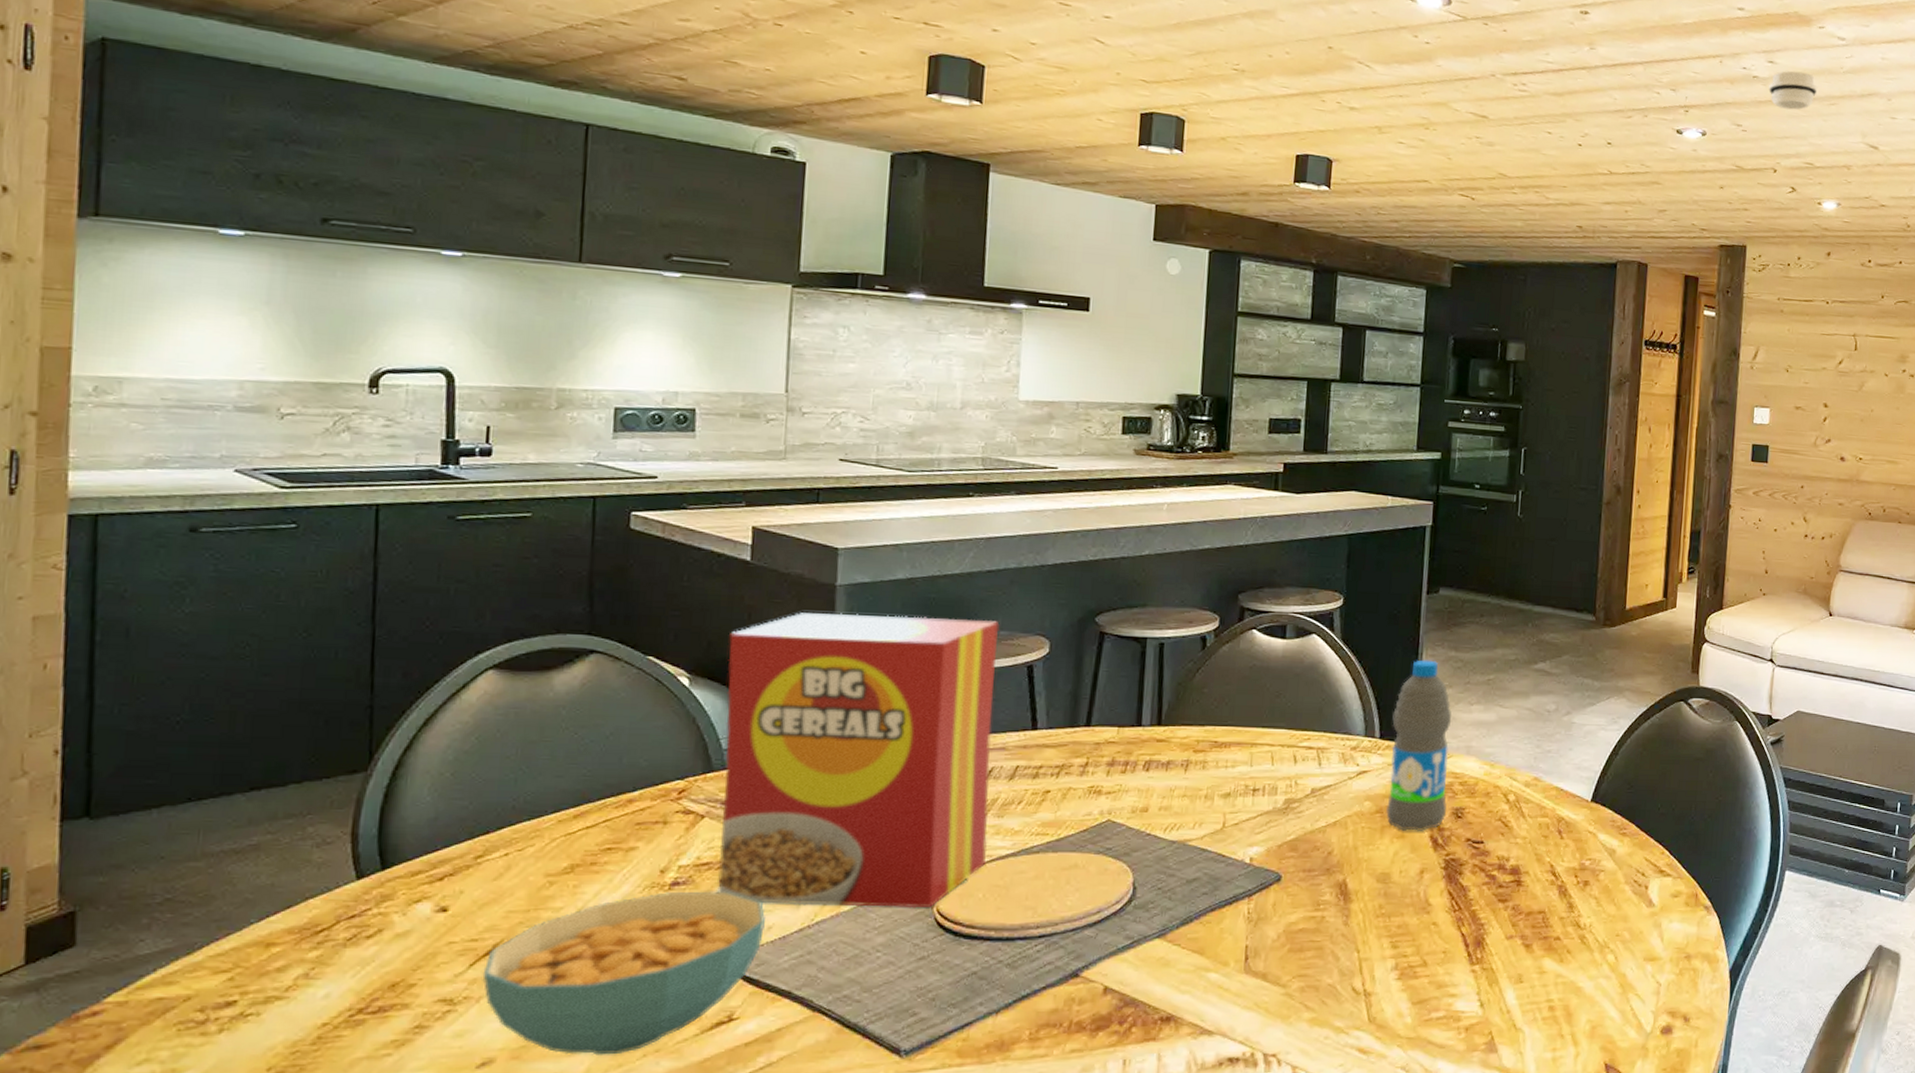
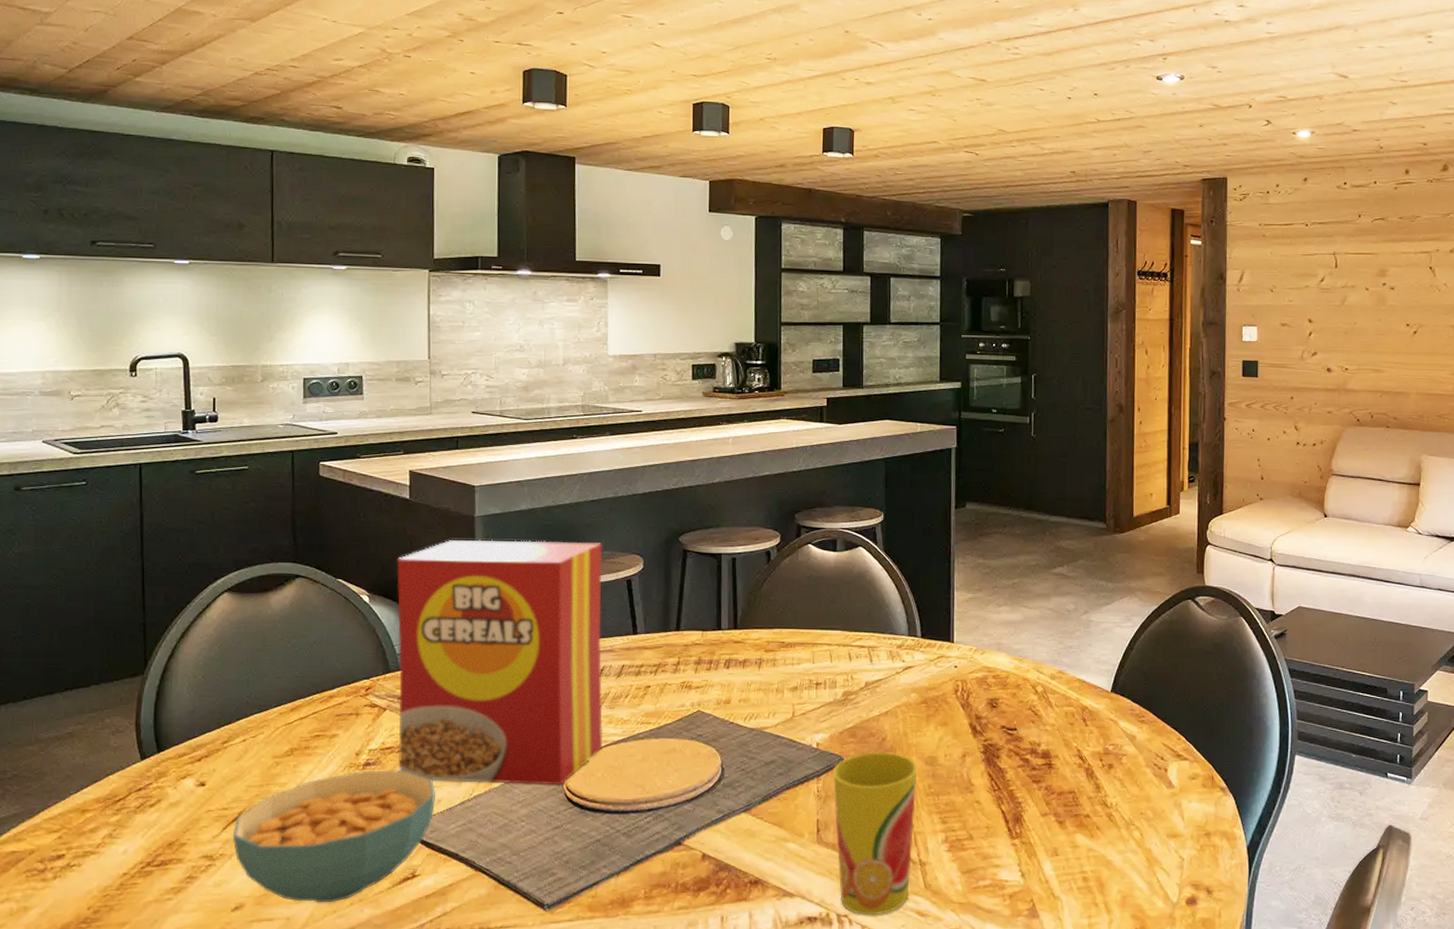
cup: none [1266,867,1368,1054] -> present [832,751,918,915]
water bottle: present [1386,659,1451,832] -> none [930,567,983,720]
smoke detector: present [1769,71,1818,110] -> none [1240,12,1287,49]

